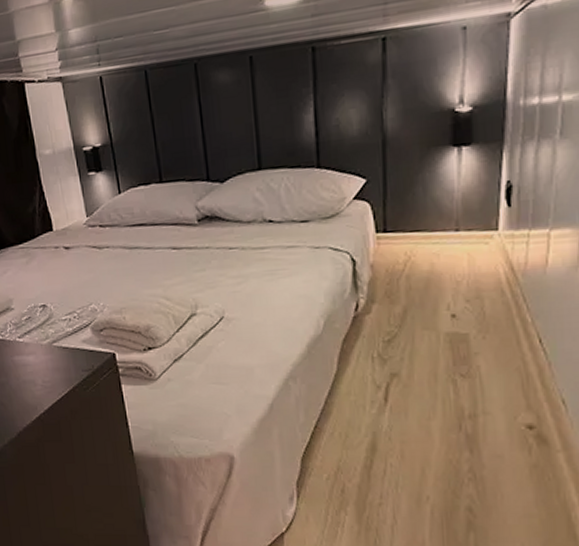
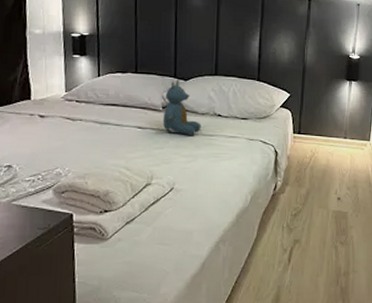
teddy bear: none [199,182,249,251] -> present [162,79,201,135]

